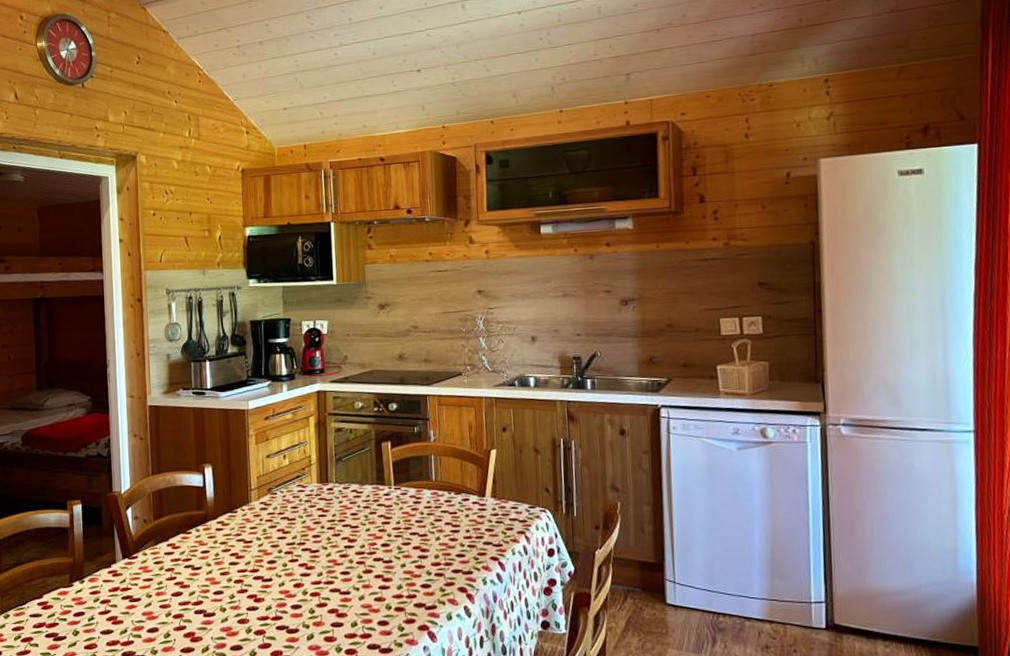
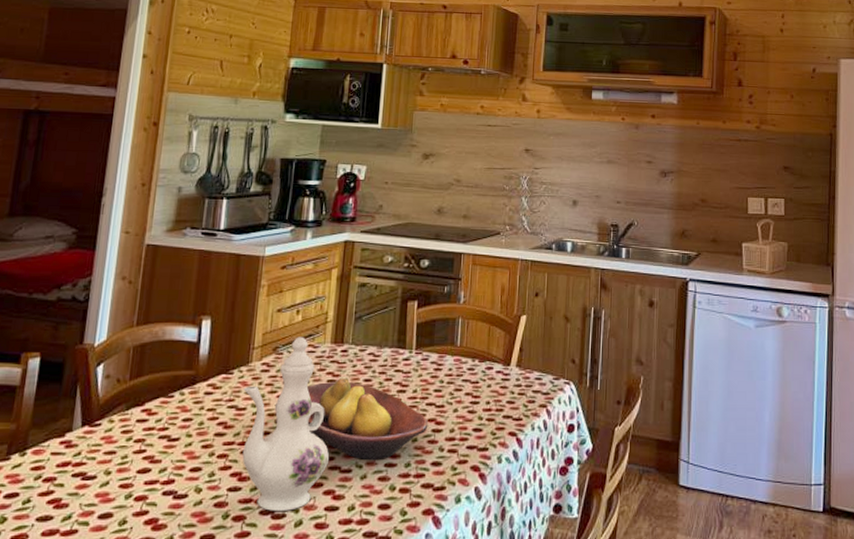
ewer: none [247,478,329,626] -> present [242,337,329,511]
fruit bowl: none [302,513,414,583] -> present [307,378,428,459]

